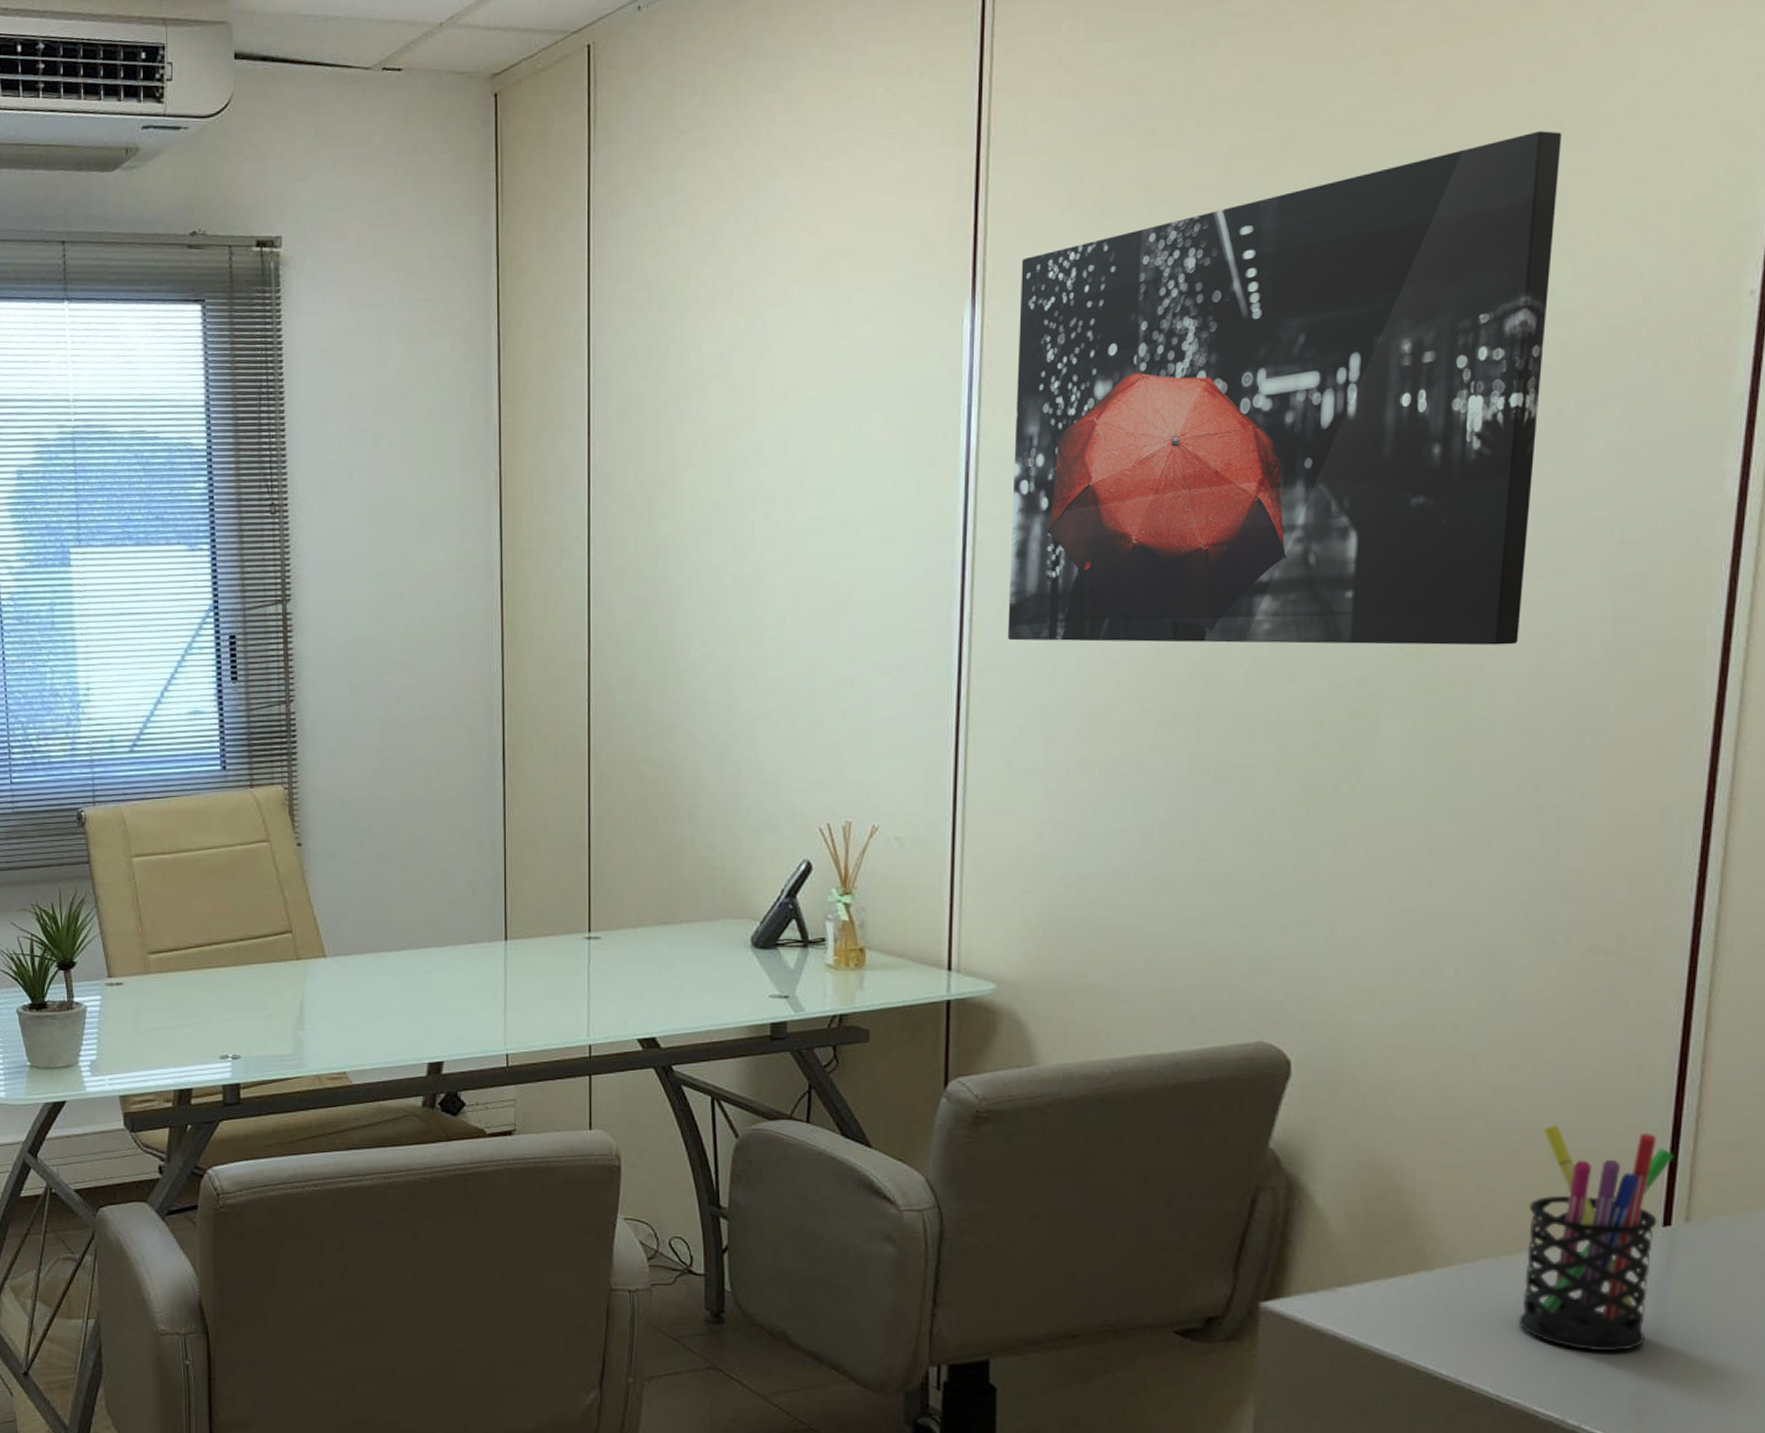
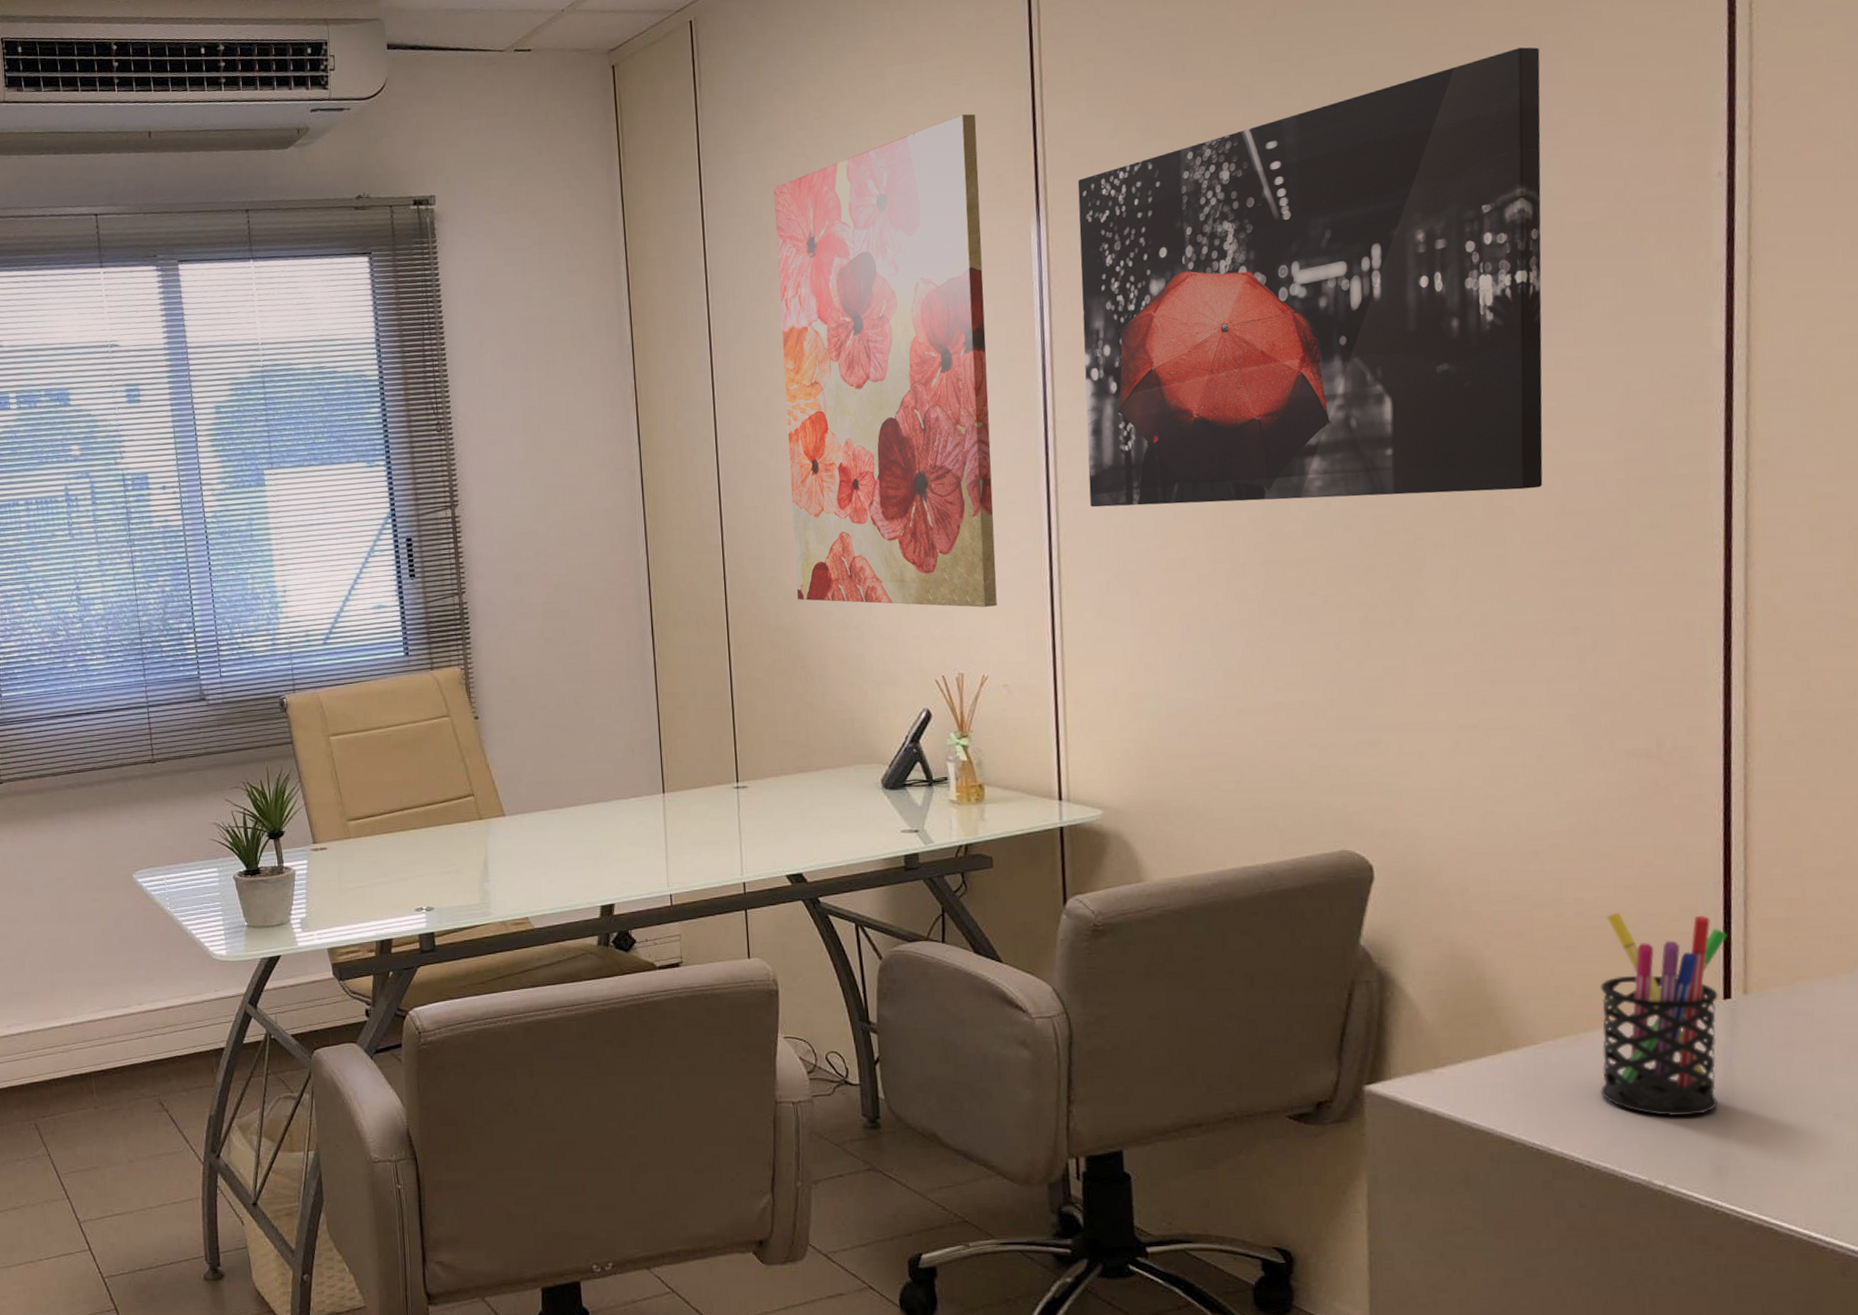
wall art: none [670,174,911,748] -> present [773,113,997,608]

